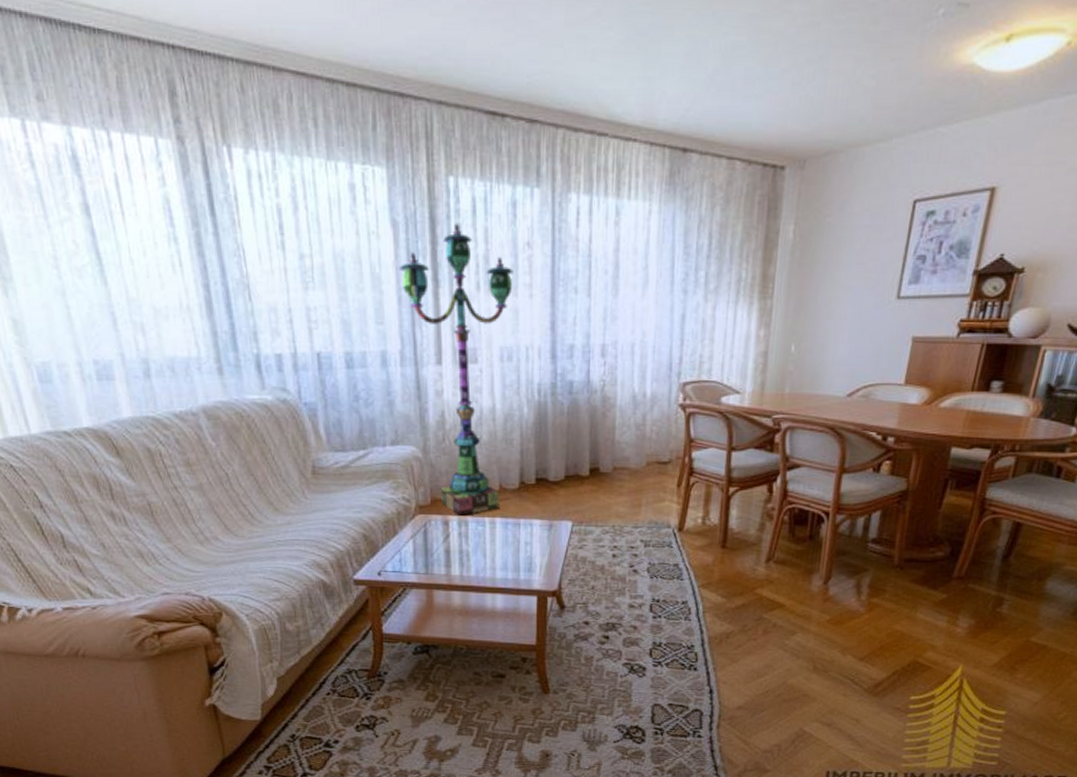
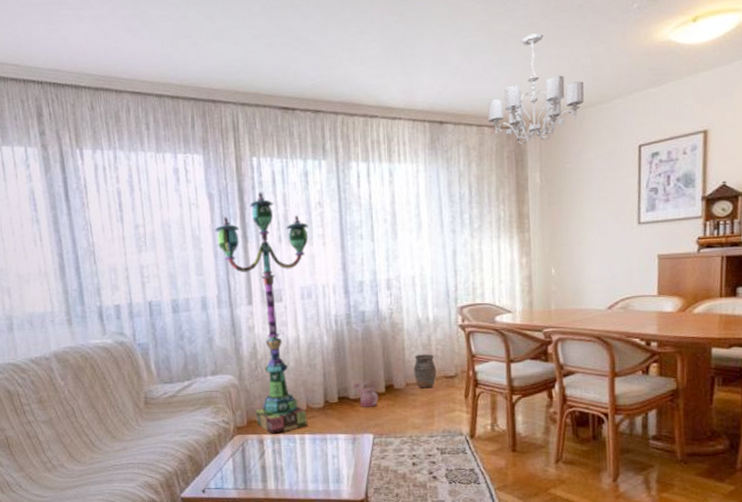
watering can: none [553,462,581,492] -> present [353,381,378,407]
vase: none [623,435,649,474] -> present [414,354,437,389]
chandelier: none [741,38,863,188] -> present [487,33,584,145]

